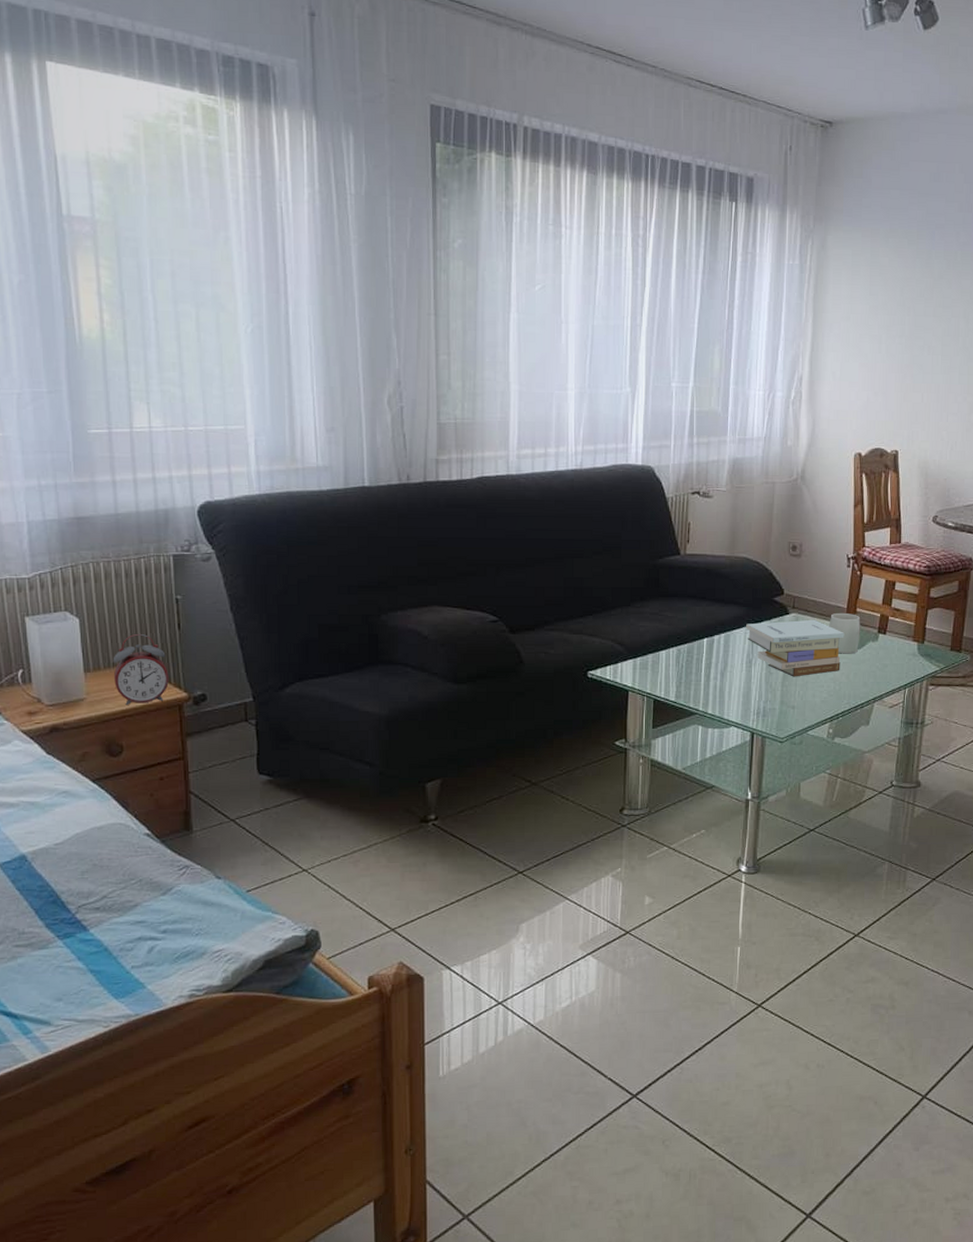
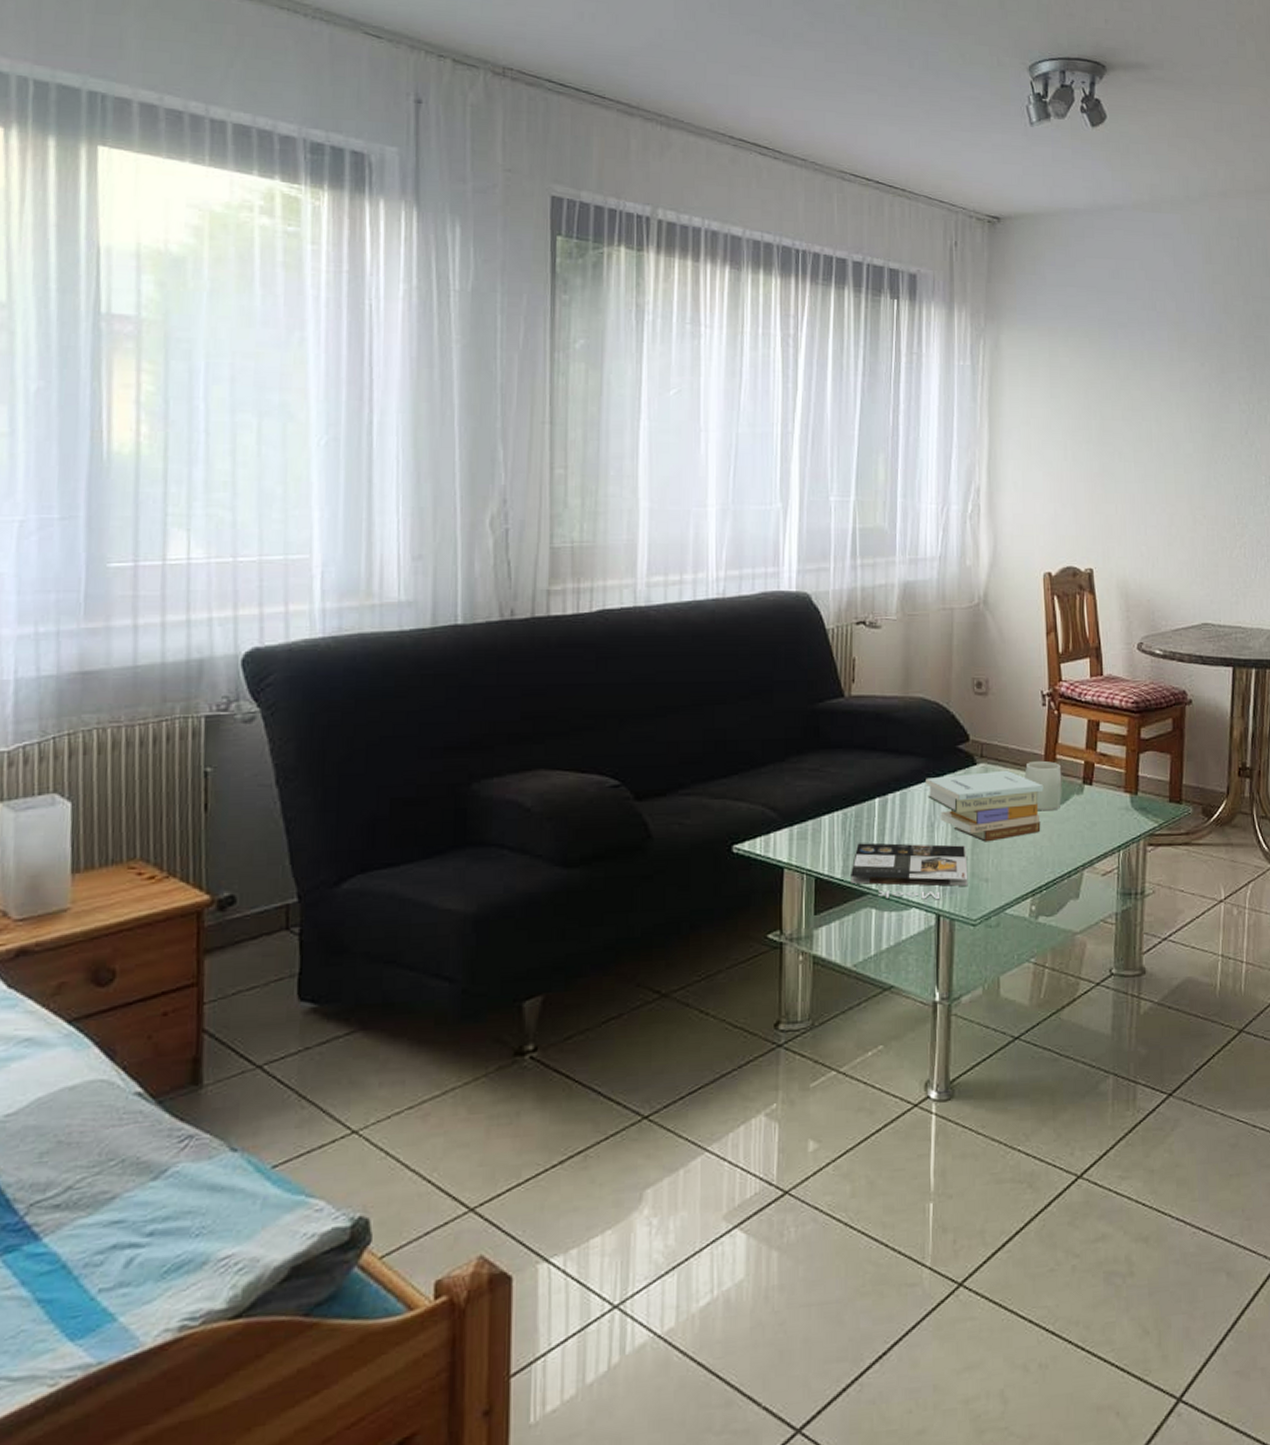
alarm clock: present [113,633,169,706] -> none [112,818,187,916]
magazine: none [682,674,778,721] -> present [851,842,968,900]

